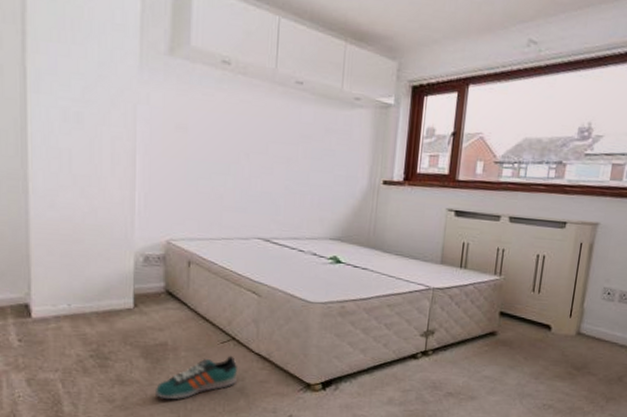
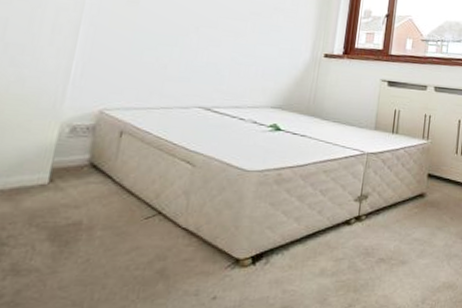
sneaker: present [156,355,239,400] -> none [57,232,162,290]

